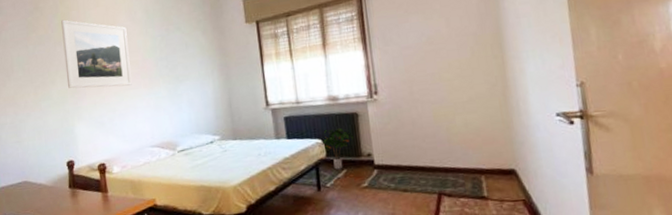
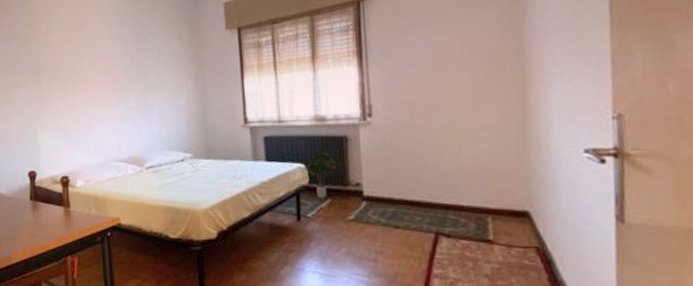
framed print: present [61,19,132,89] -> none [27,19,99,94]

